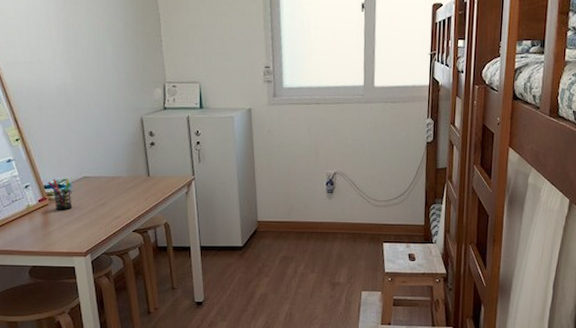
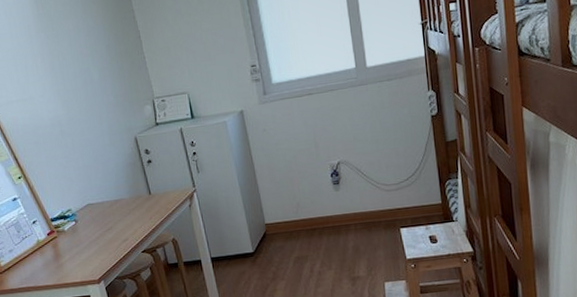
pen holder: present [47,178,73,210] -> none [53,208,81,241]

